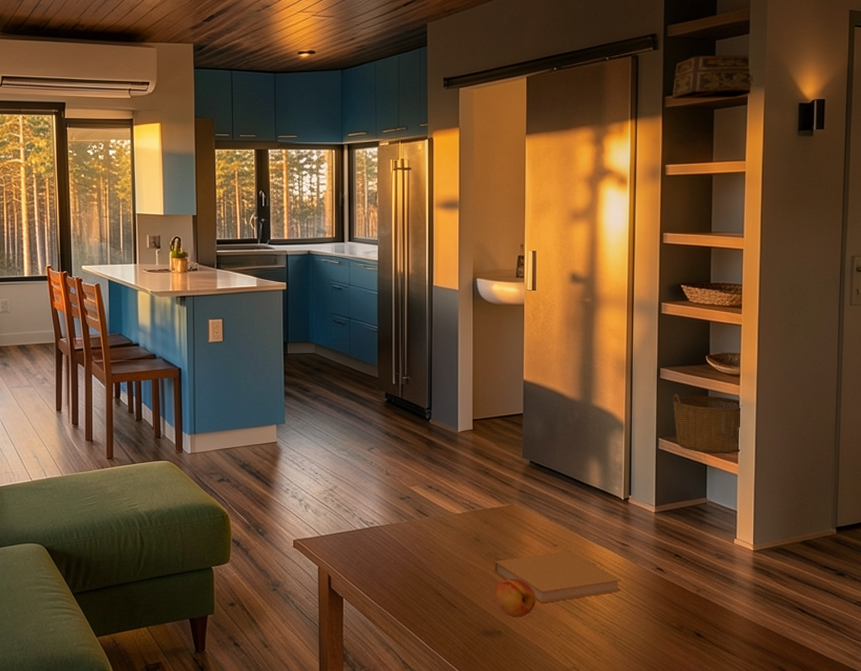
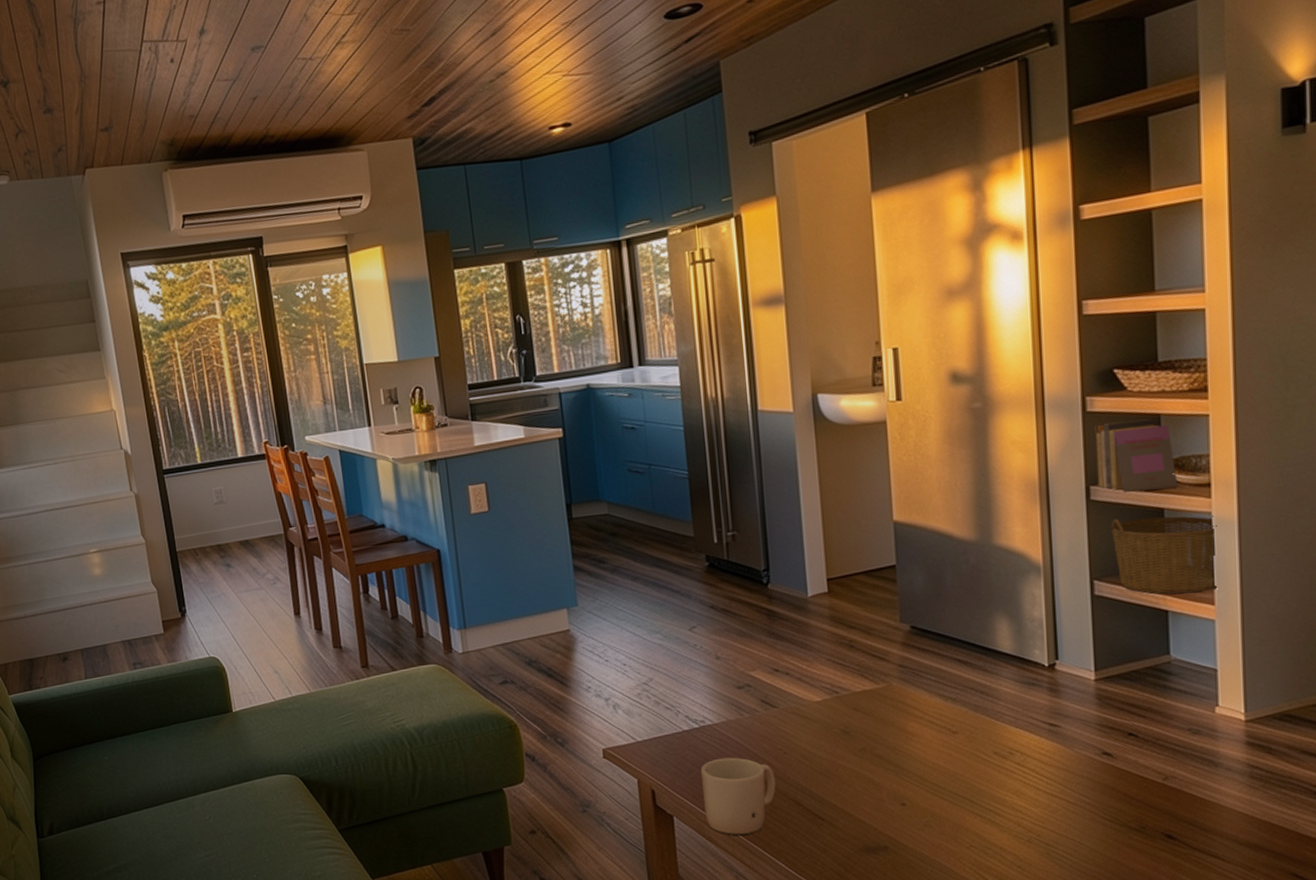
mug: none [368,553,423,616] -> present [701,757,776,835]
book: present [494,551,621,604] -> none [871,739,1053,808]
fruit: present [495,578,536,618] -> none [874,778,934,829]
books: none [666,324,719,375] -> present [1095,418,1178,492]
decorative box: present [672,54,754,99] -> none [1082,29,1207,111]

